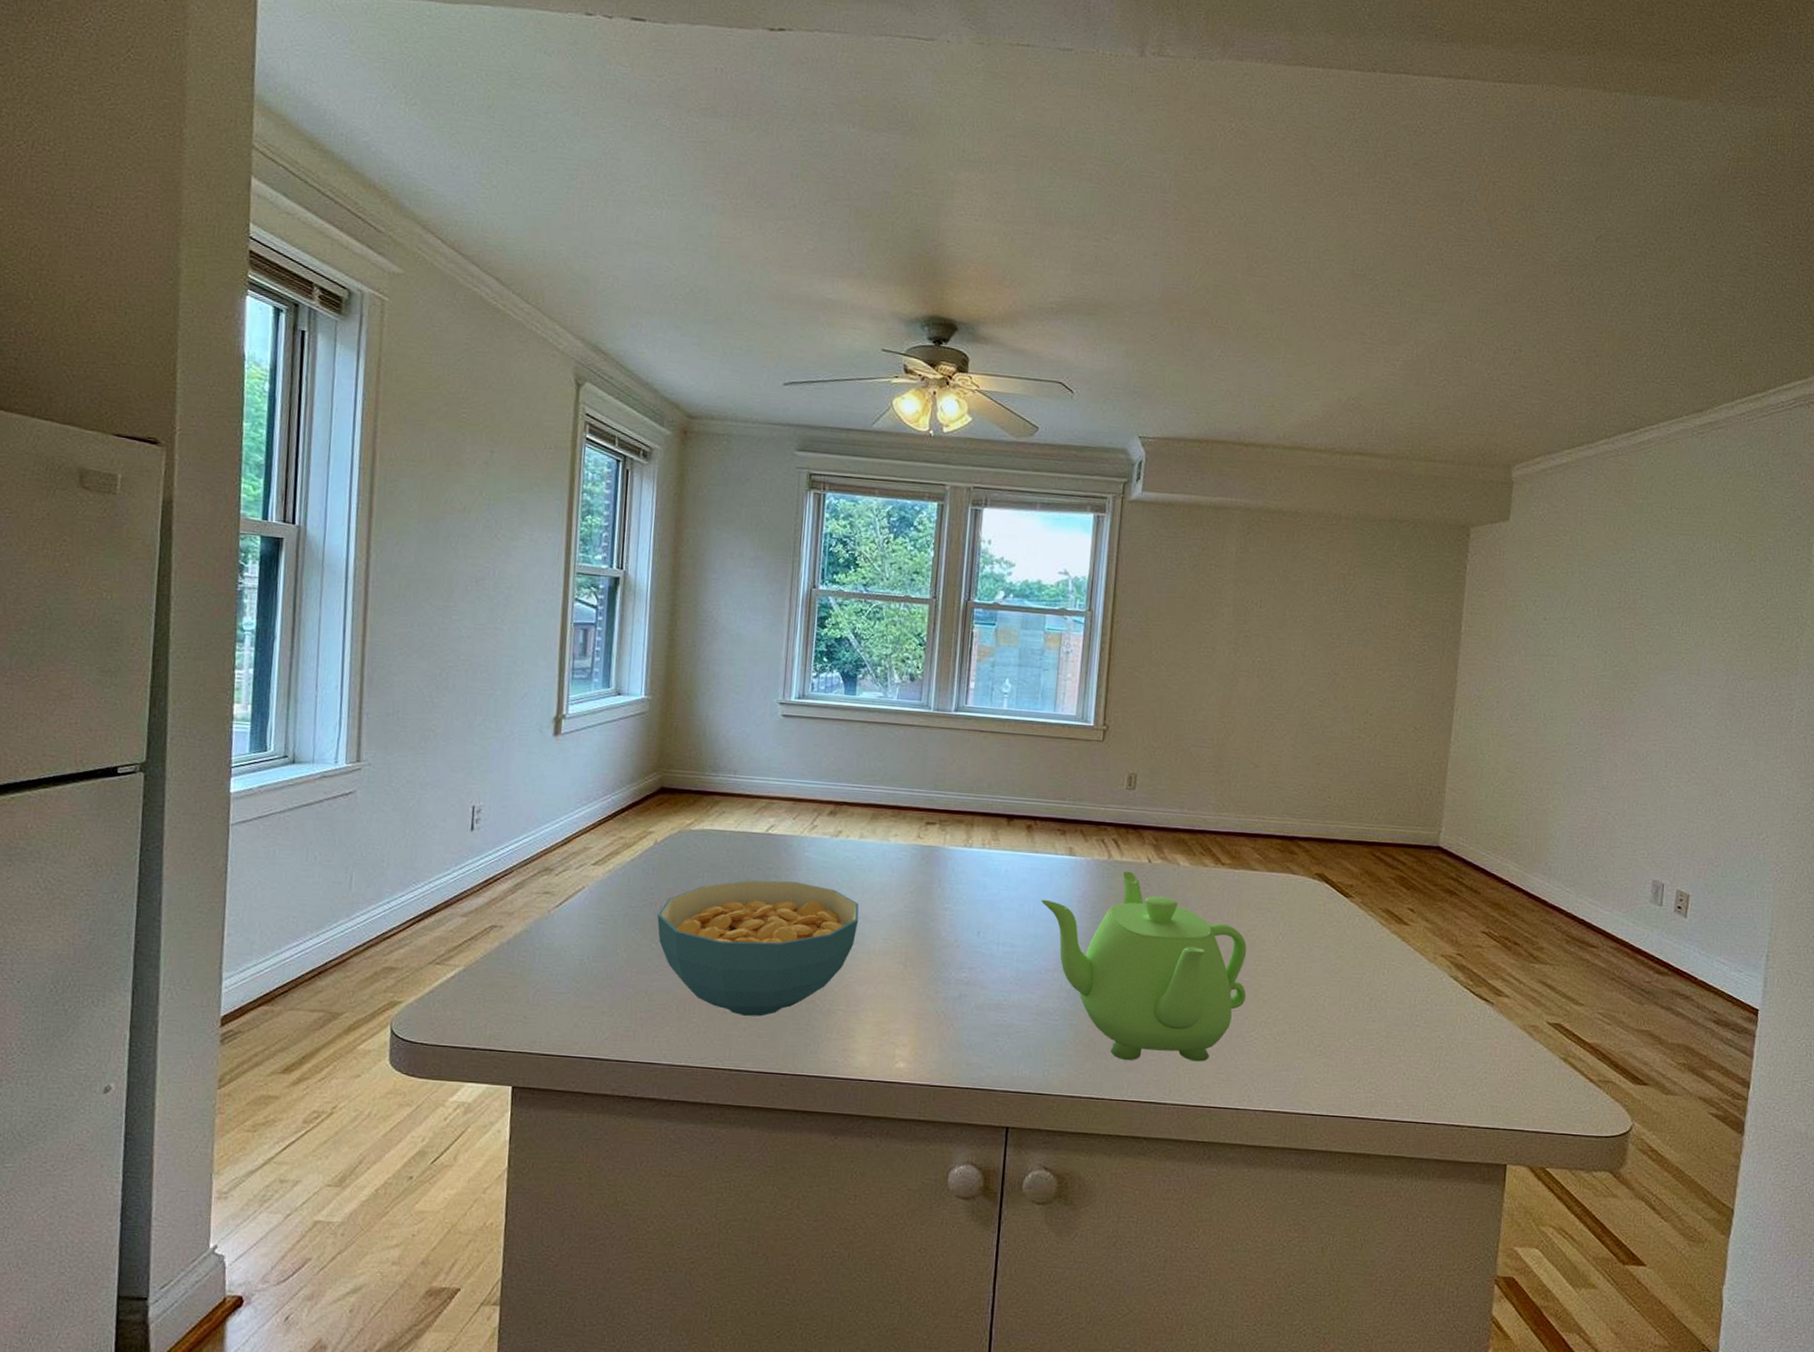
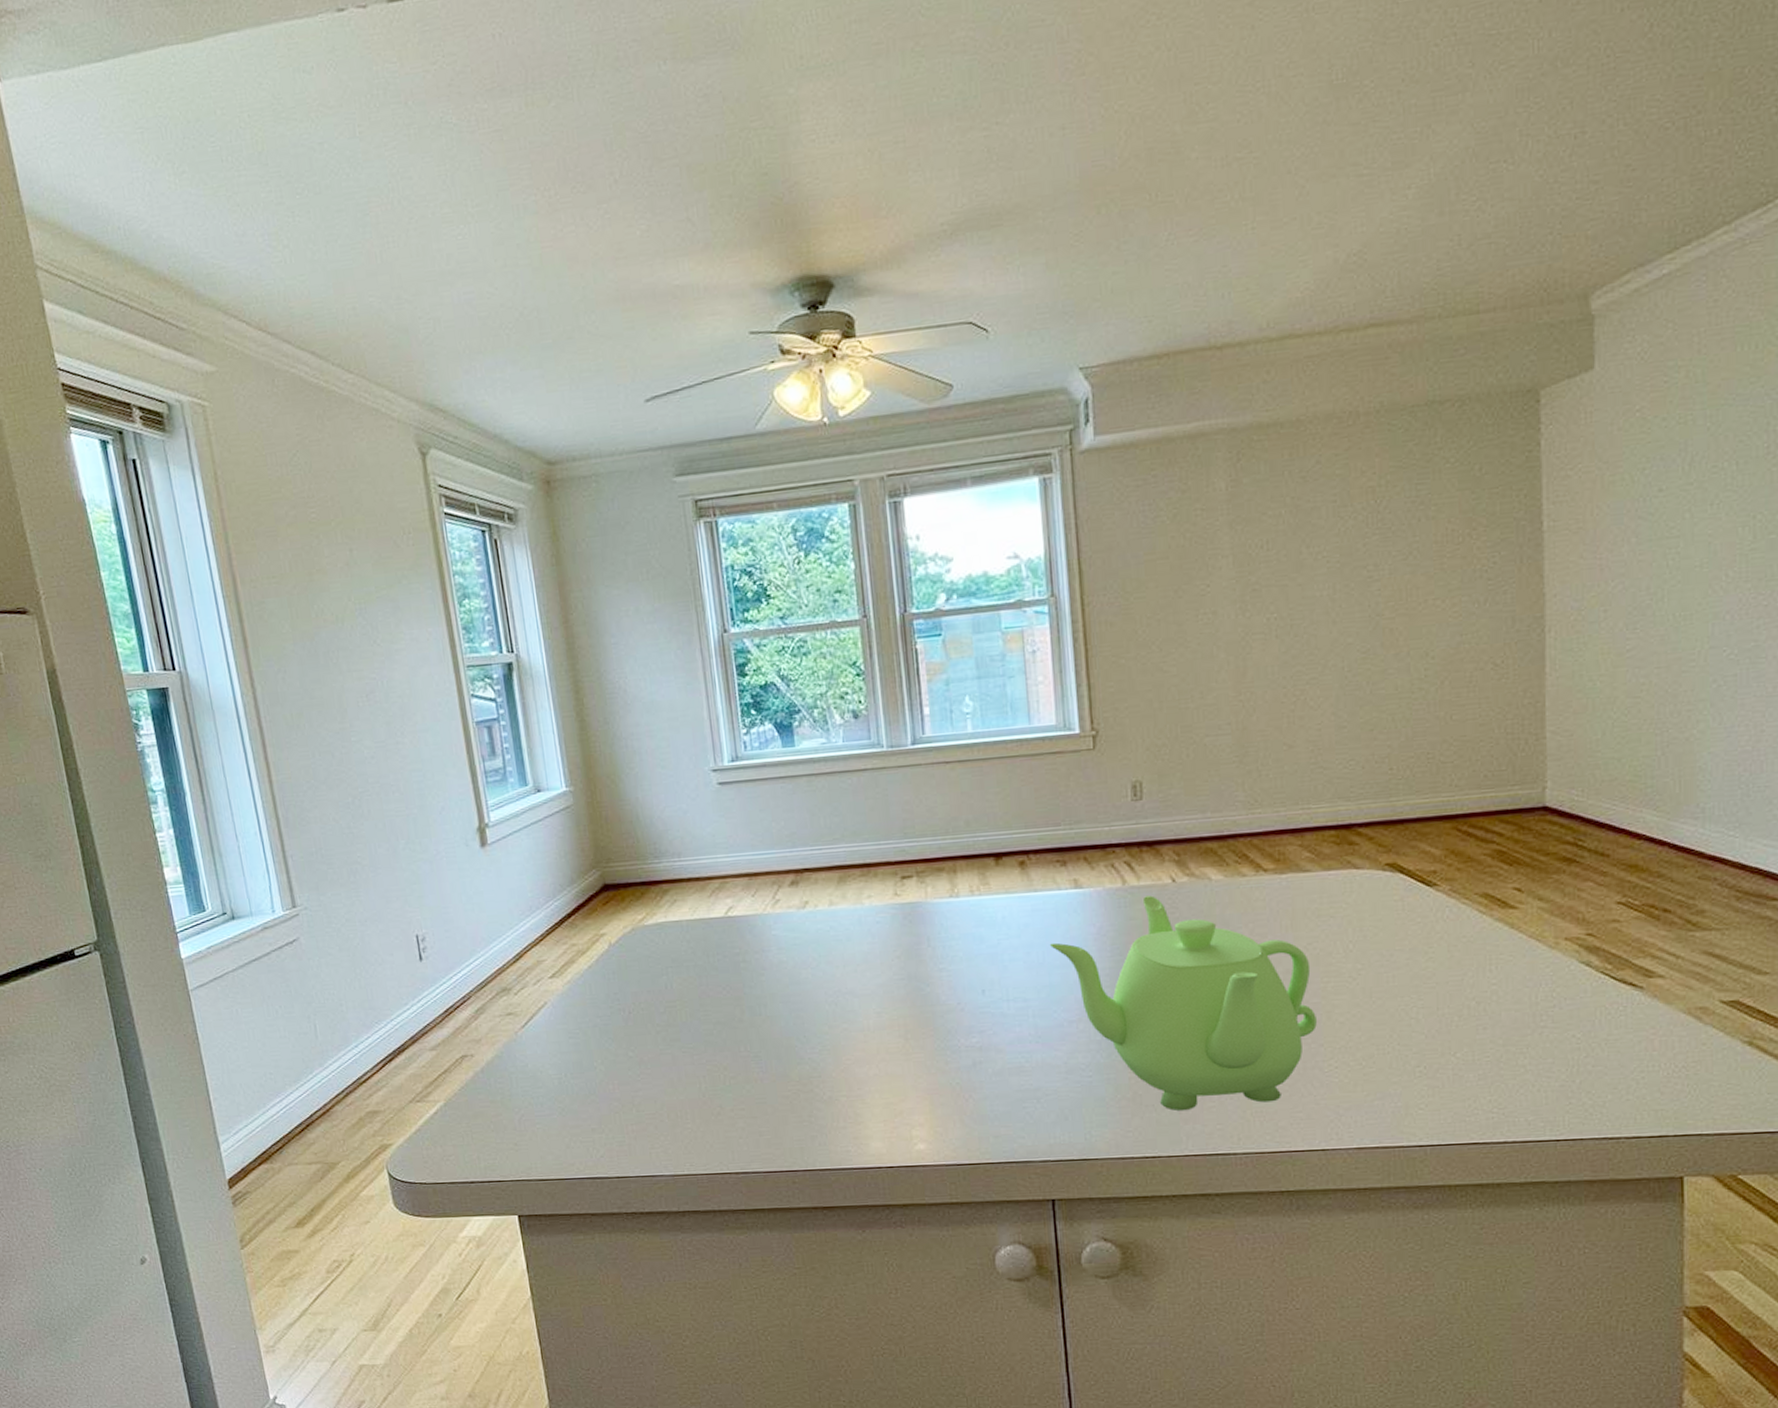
cereal bowl: present [657,880,859,1017] -> none [628,964,846,1115]

